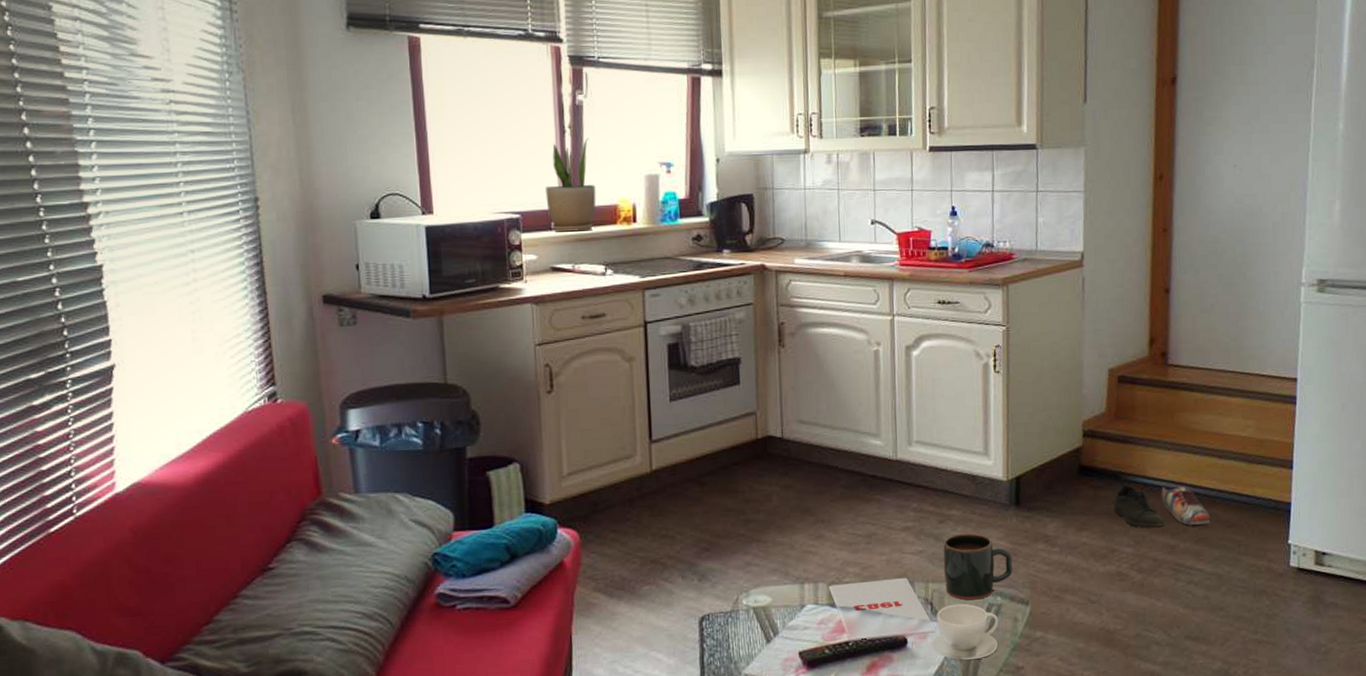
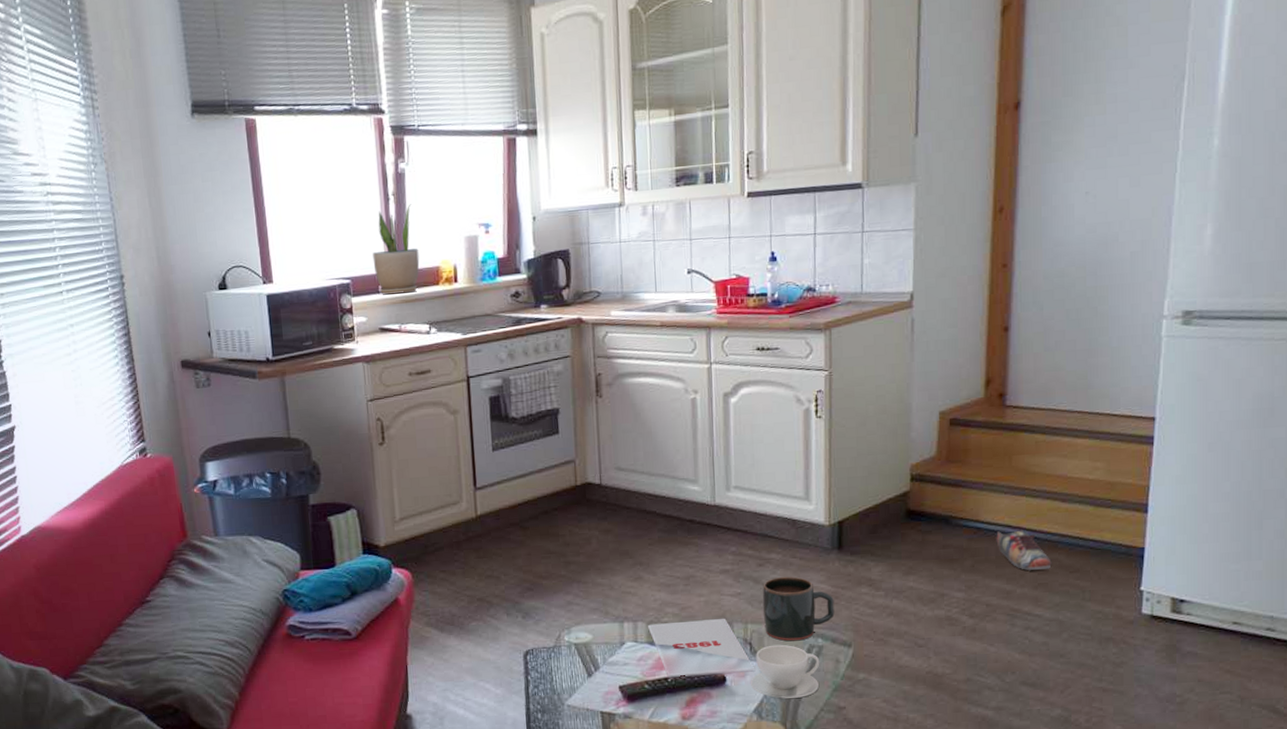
shoe: present [1113,483,1166,529] -> none [943,528,1001,574]

